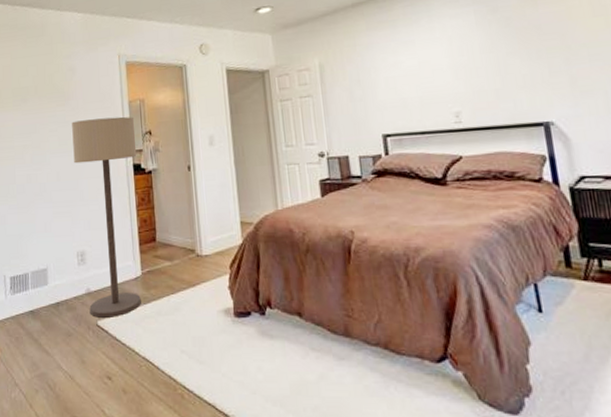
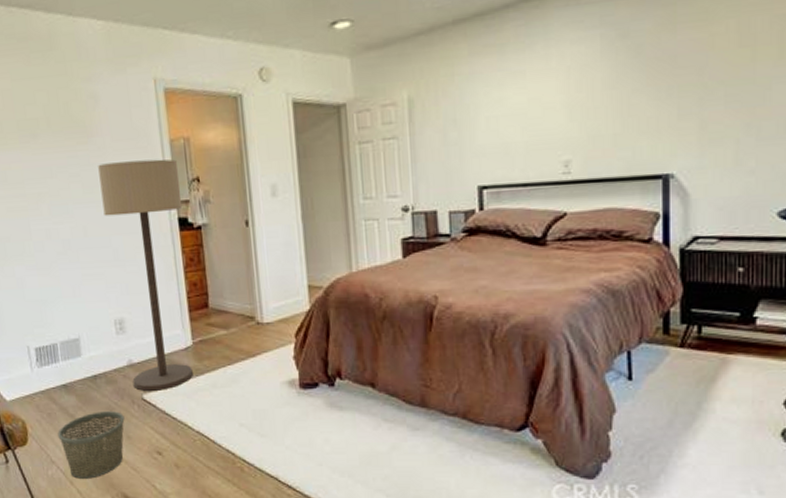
basket: none [23,337,81,402] -> present [57,411,125,479]

